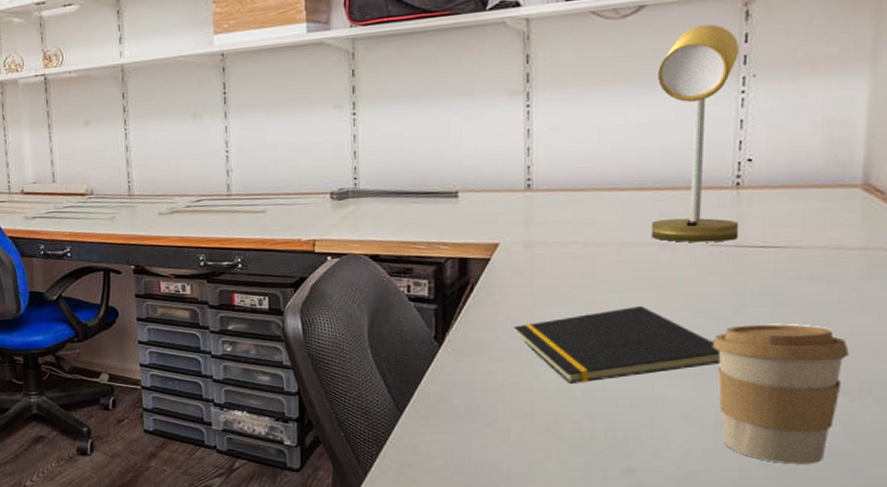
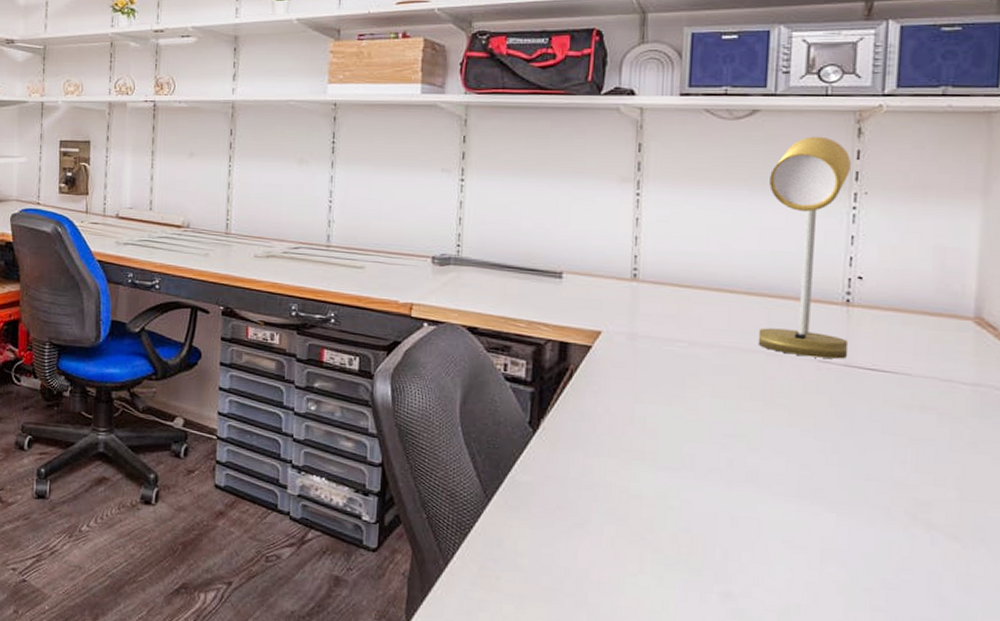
notepad: present [513,306,721,384] -> none [612,416,828,492]
coffee cup: present [712,324,850,464] -> none [818,450,962,613]

